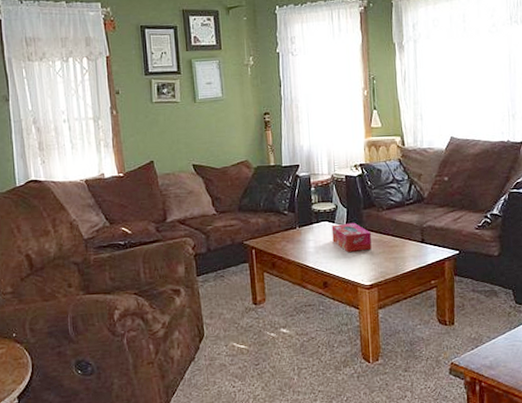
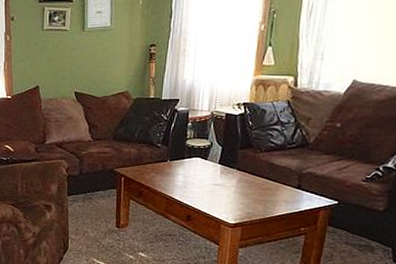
tissue box: present [331,222,372,252] -> none [202,161,244,190]

